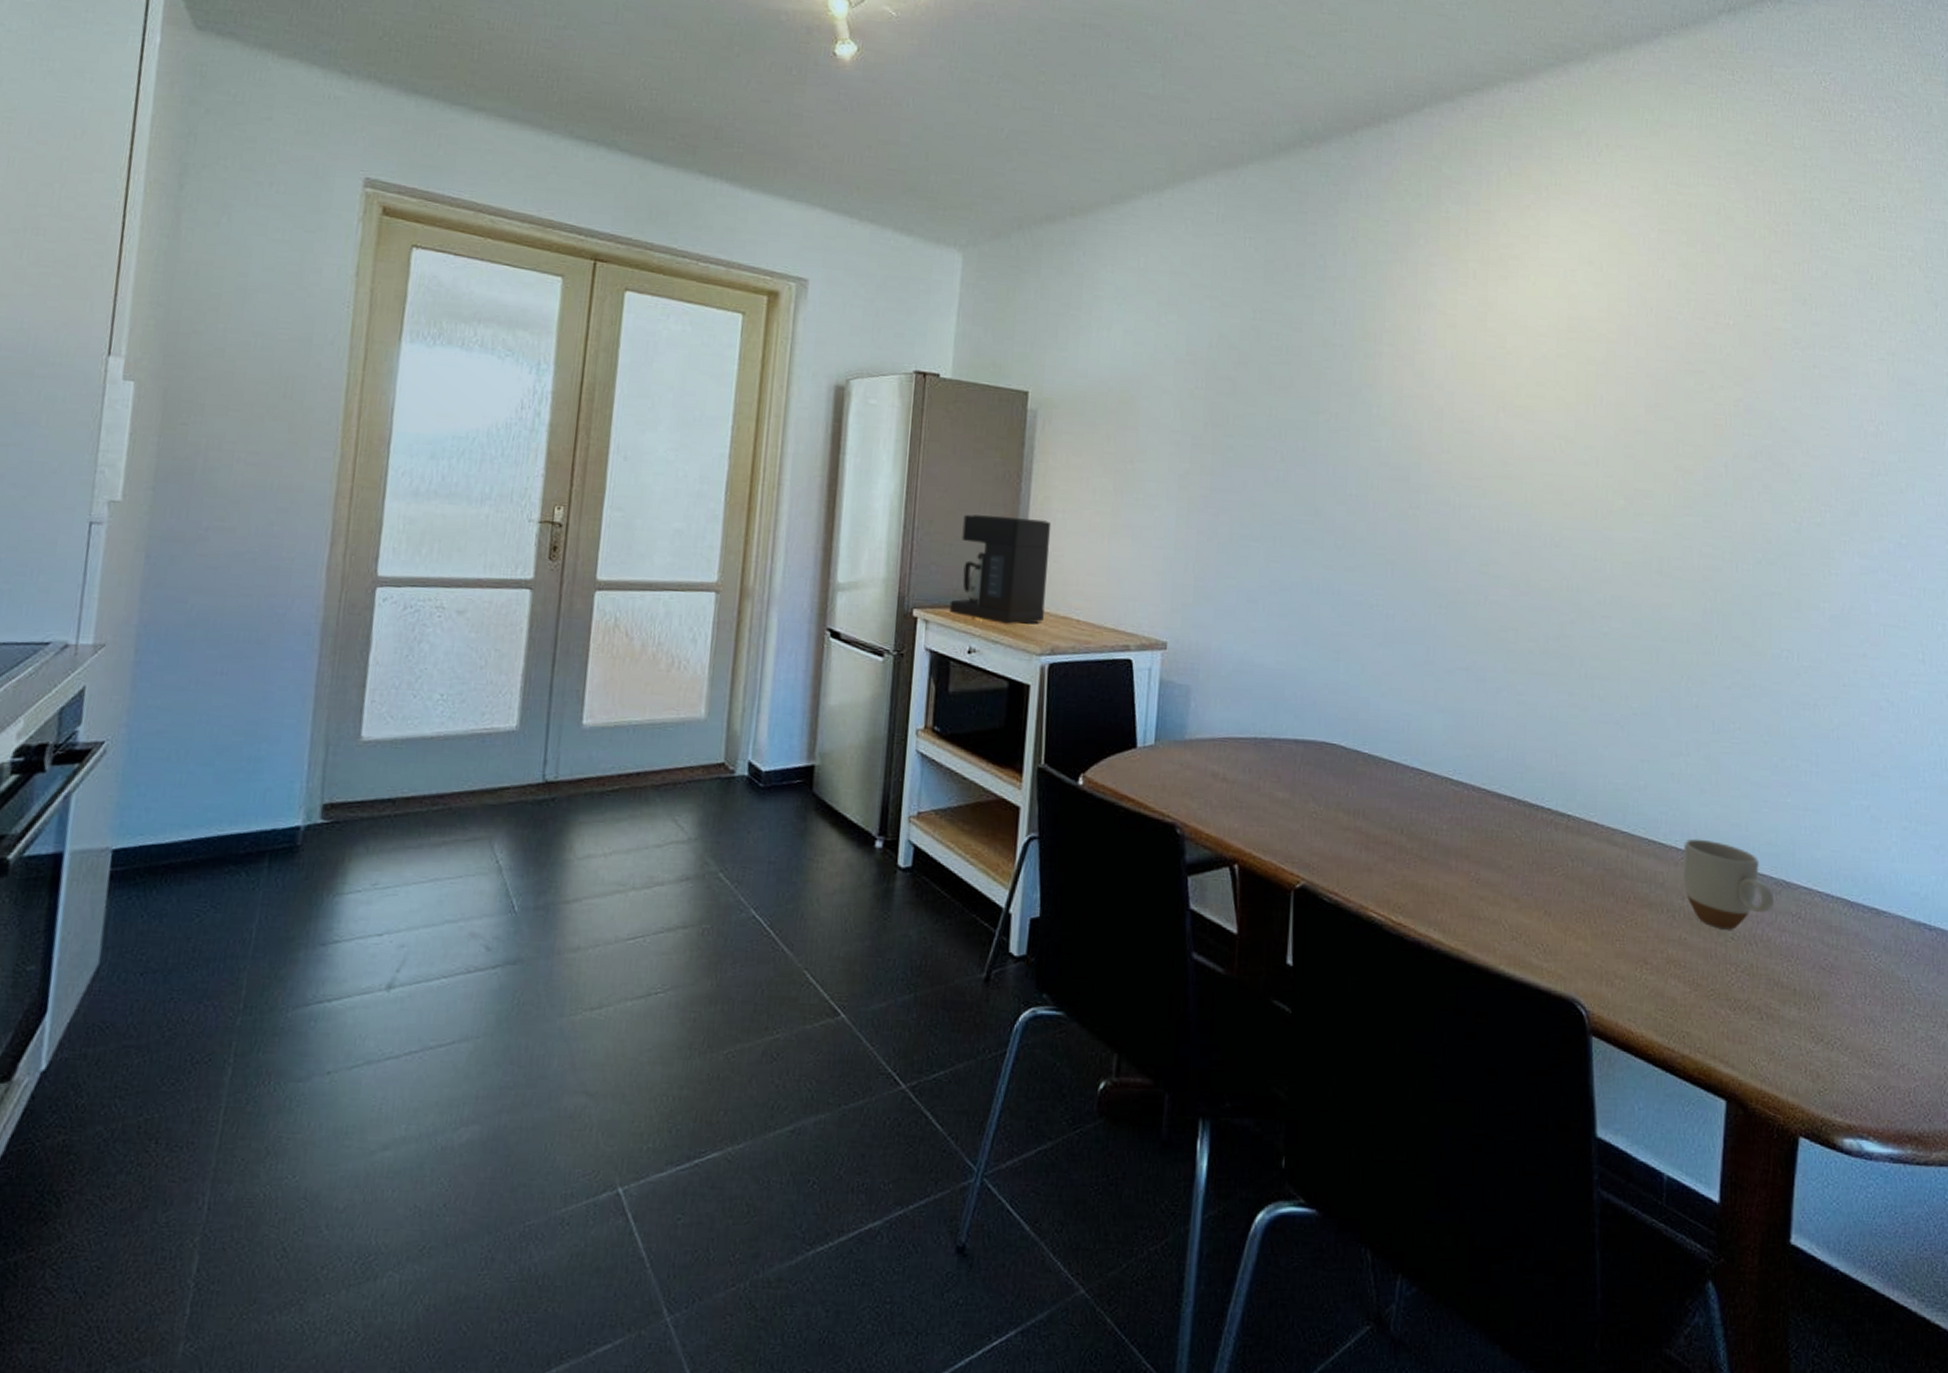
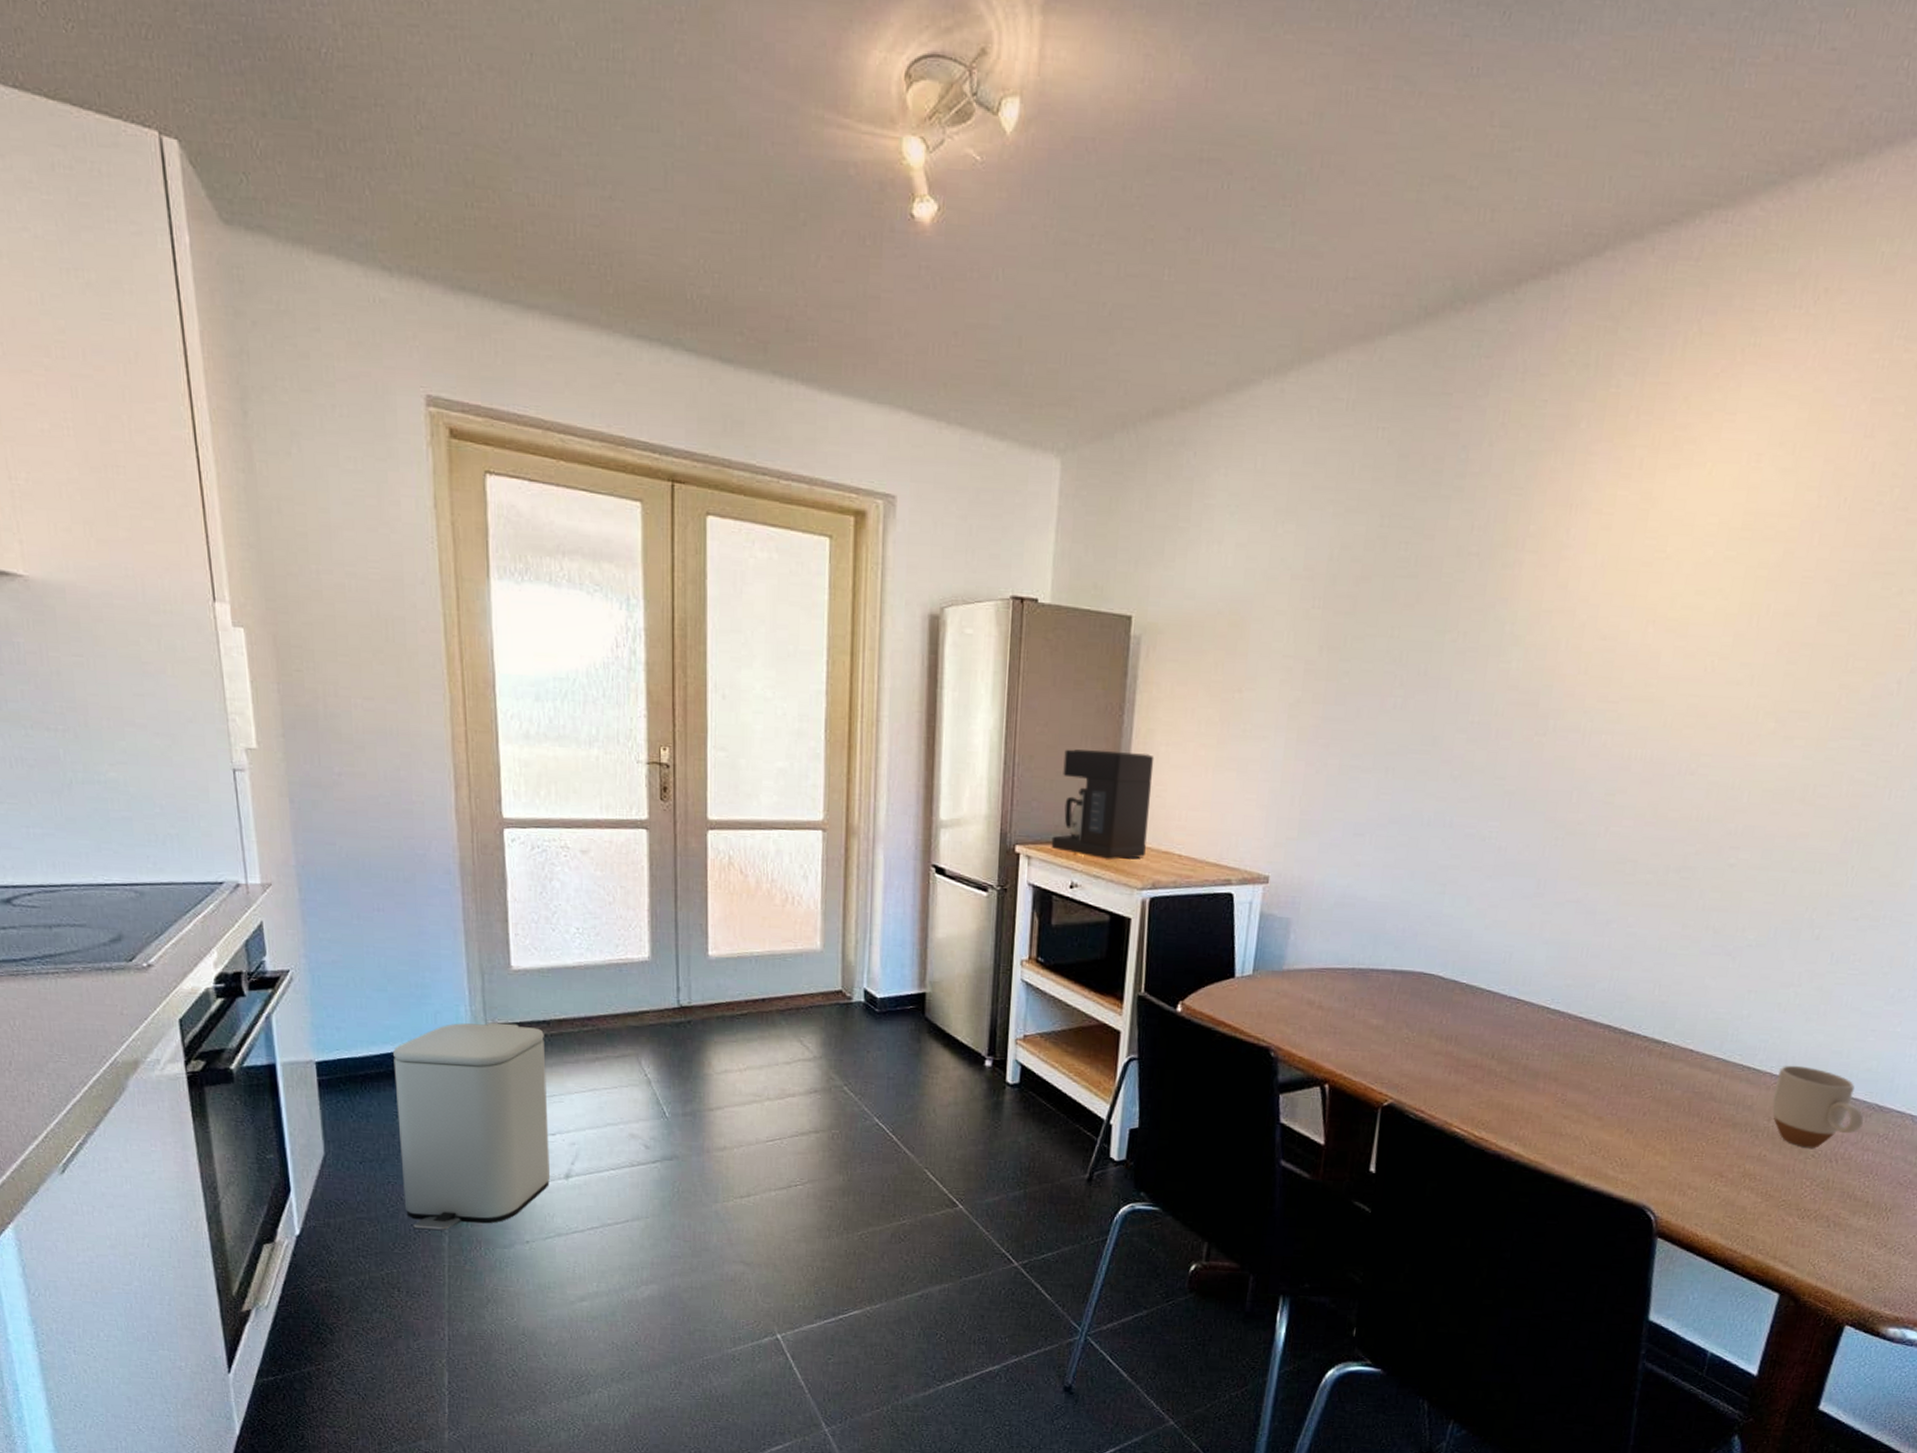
pedal bin: none [184,801,387,1061] -> present [392,1022,551,1231]

